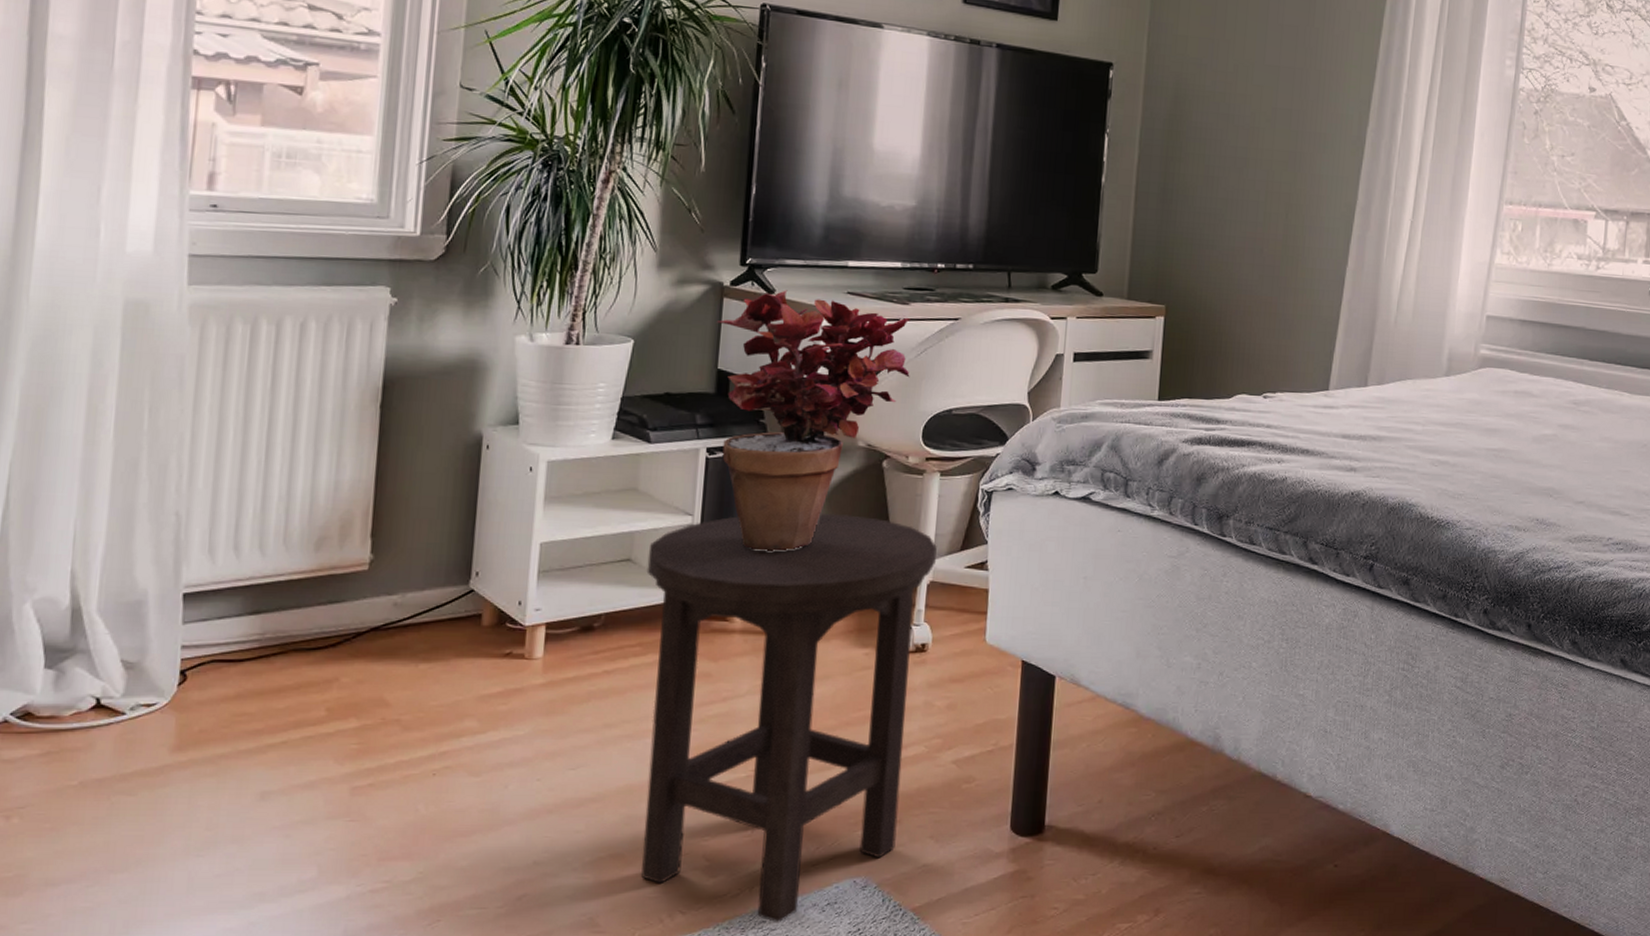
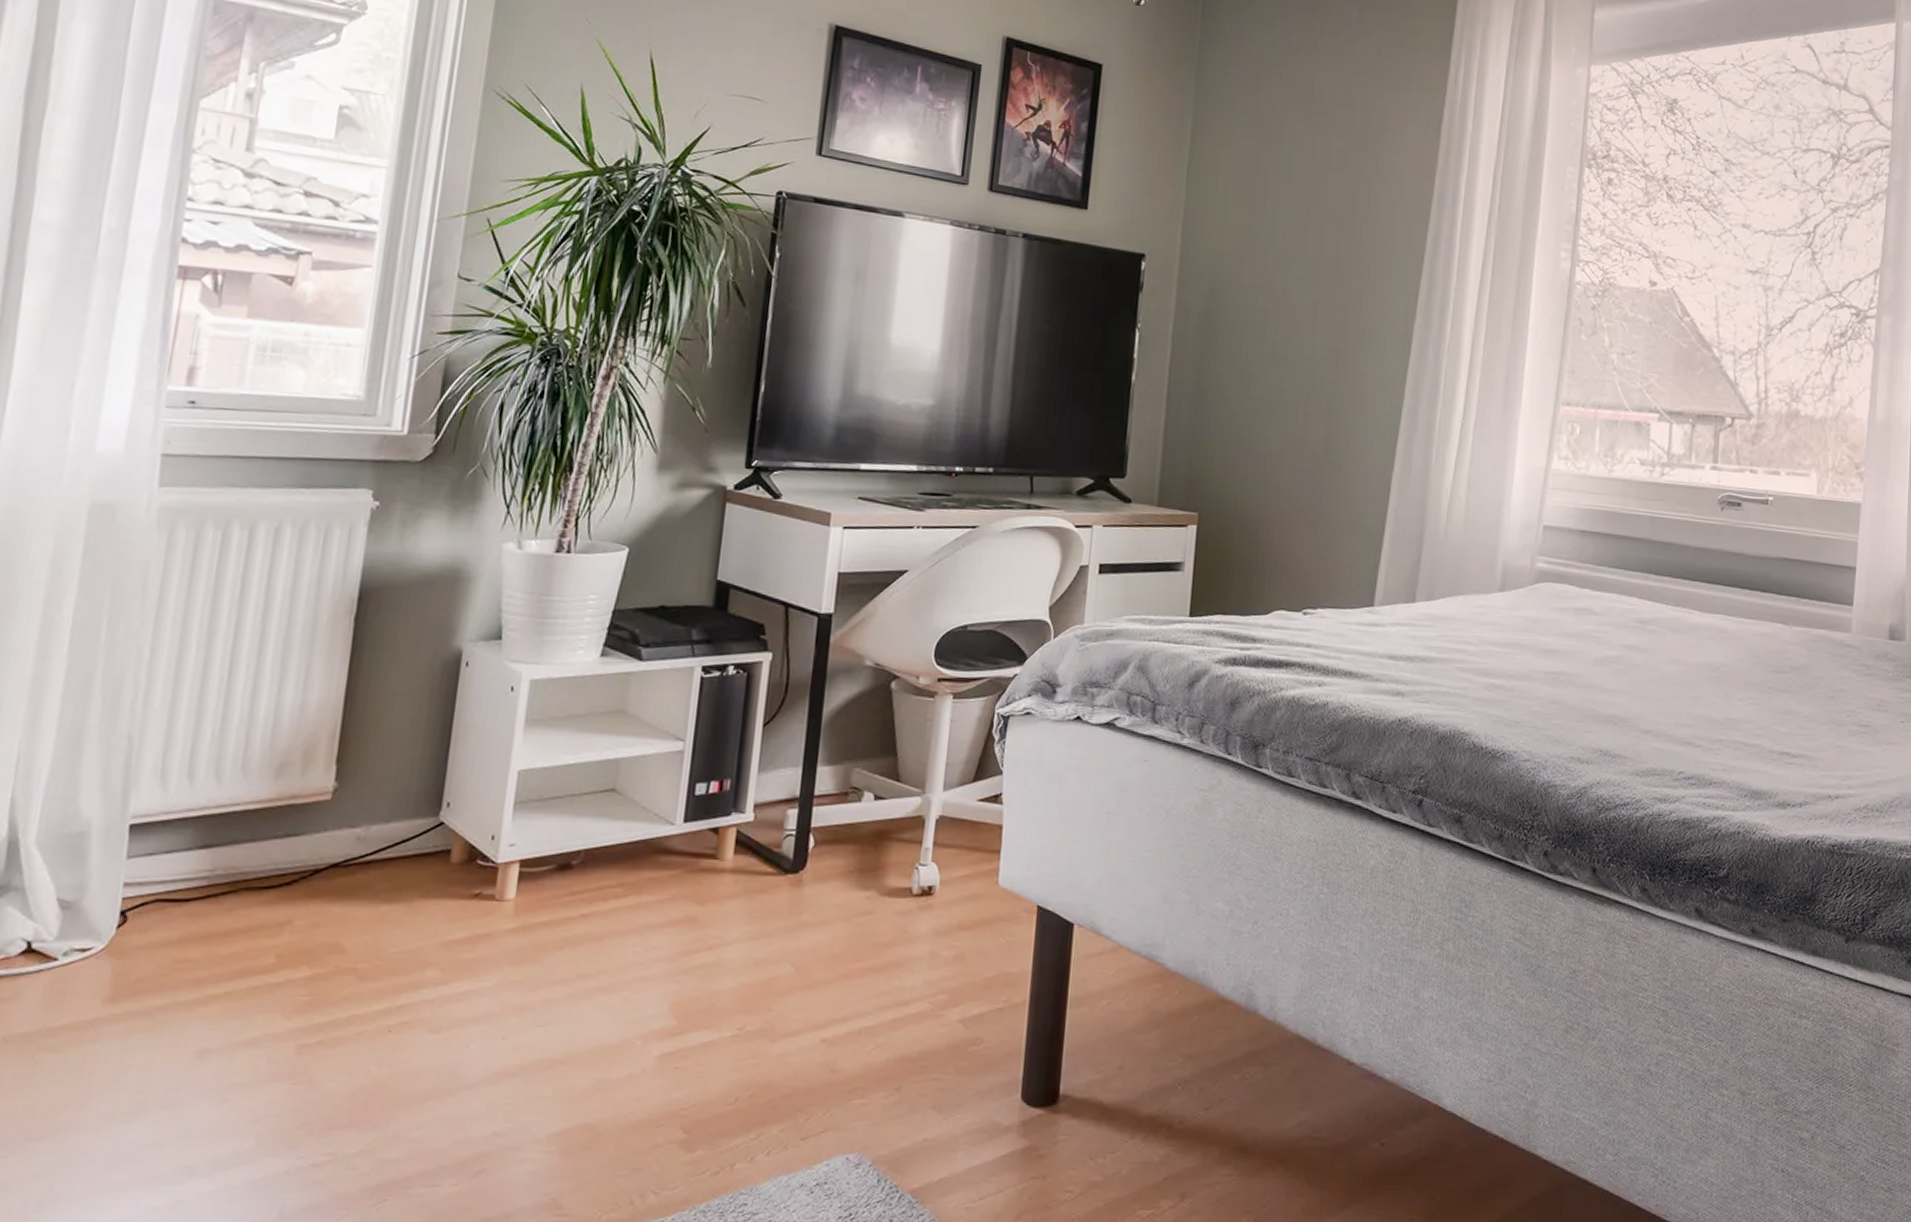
stool: present [641,513,937,923] -> none [611,739,948,1207]
potted plant: present [717,290,911,551] -> none [718,494,925,781]

